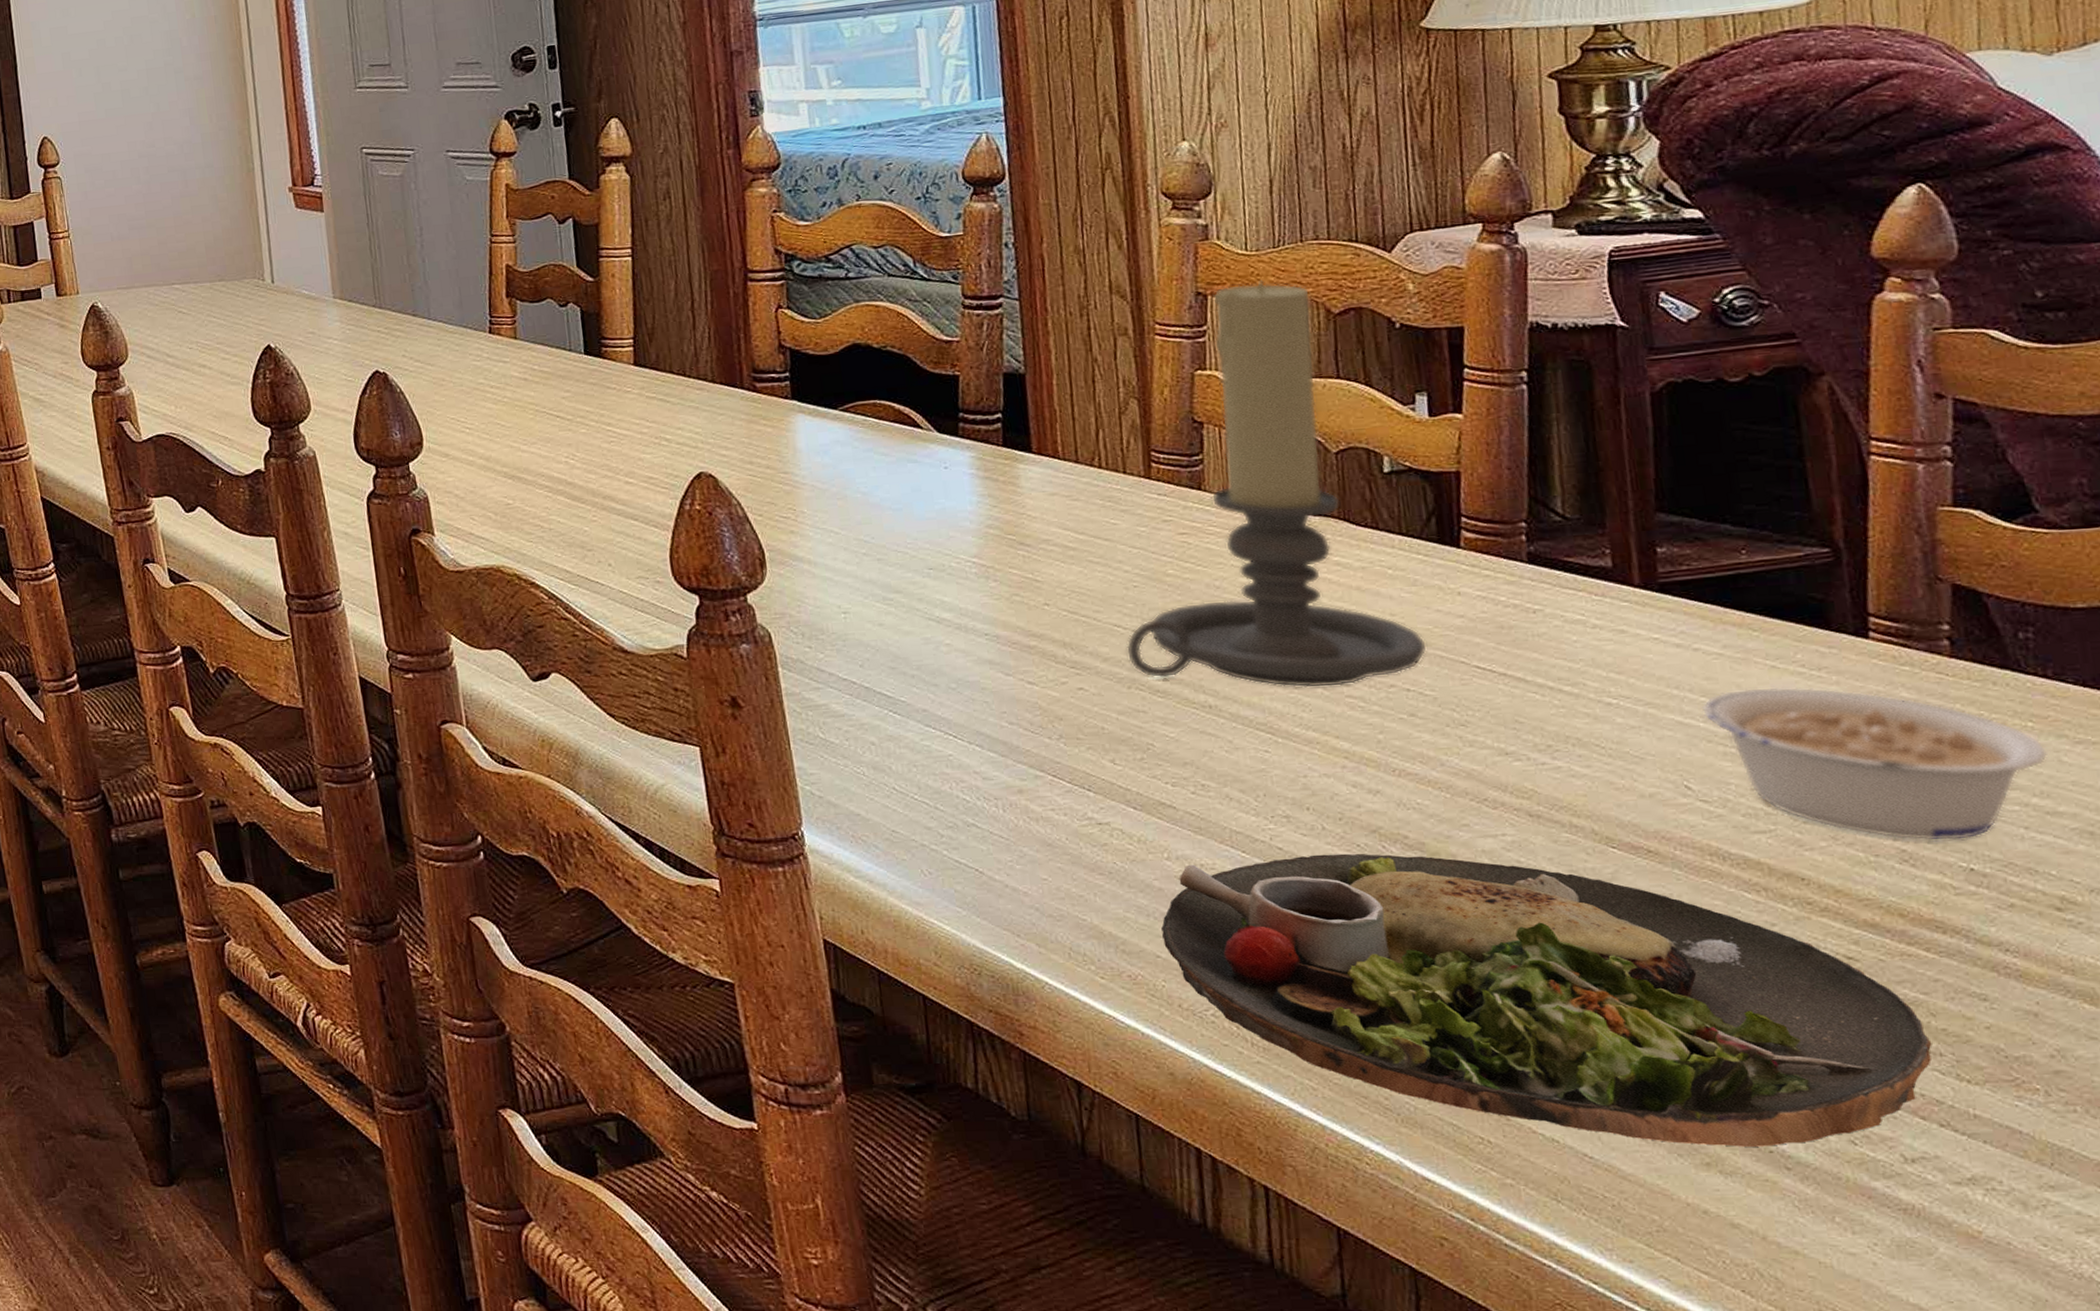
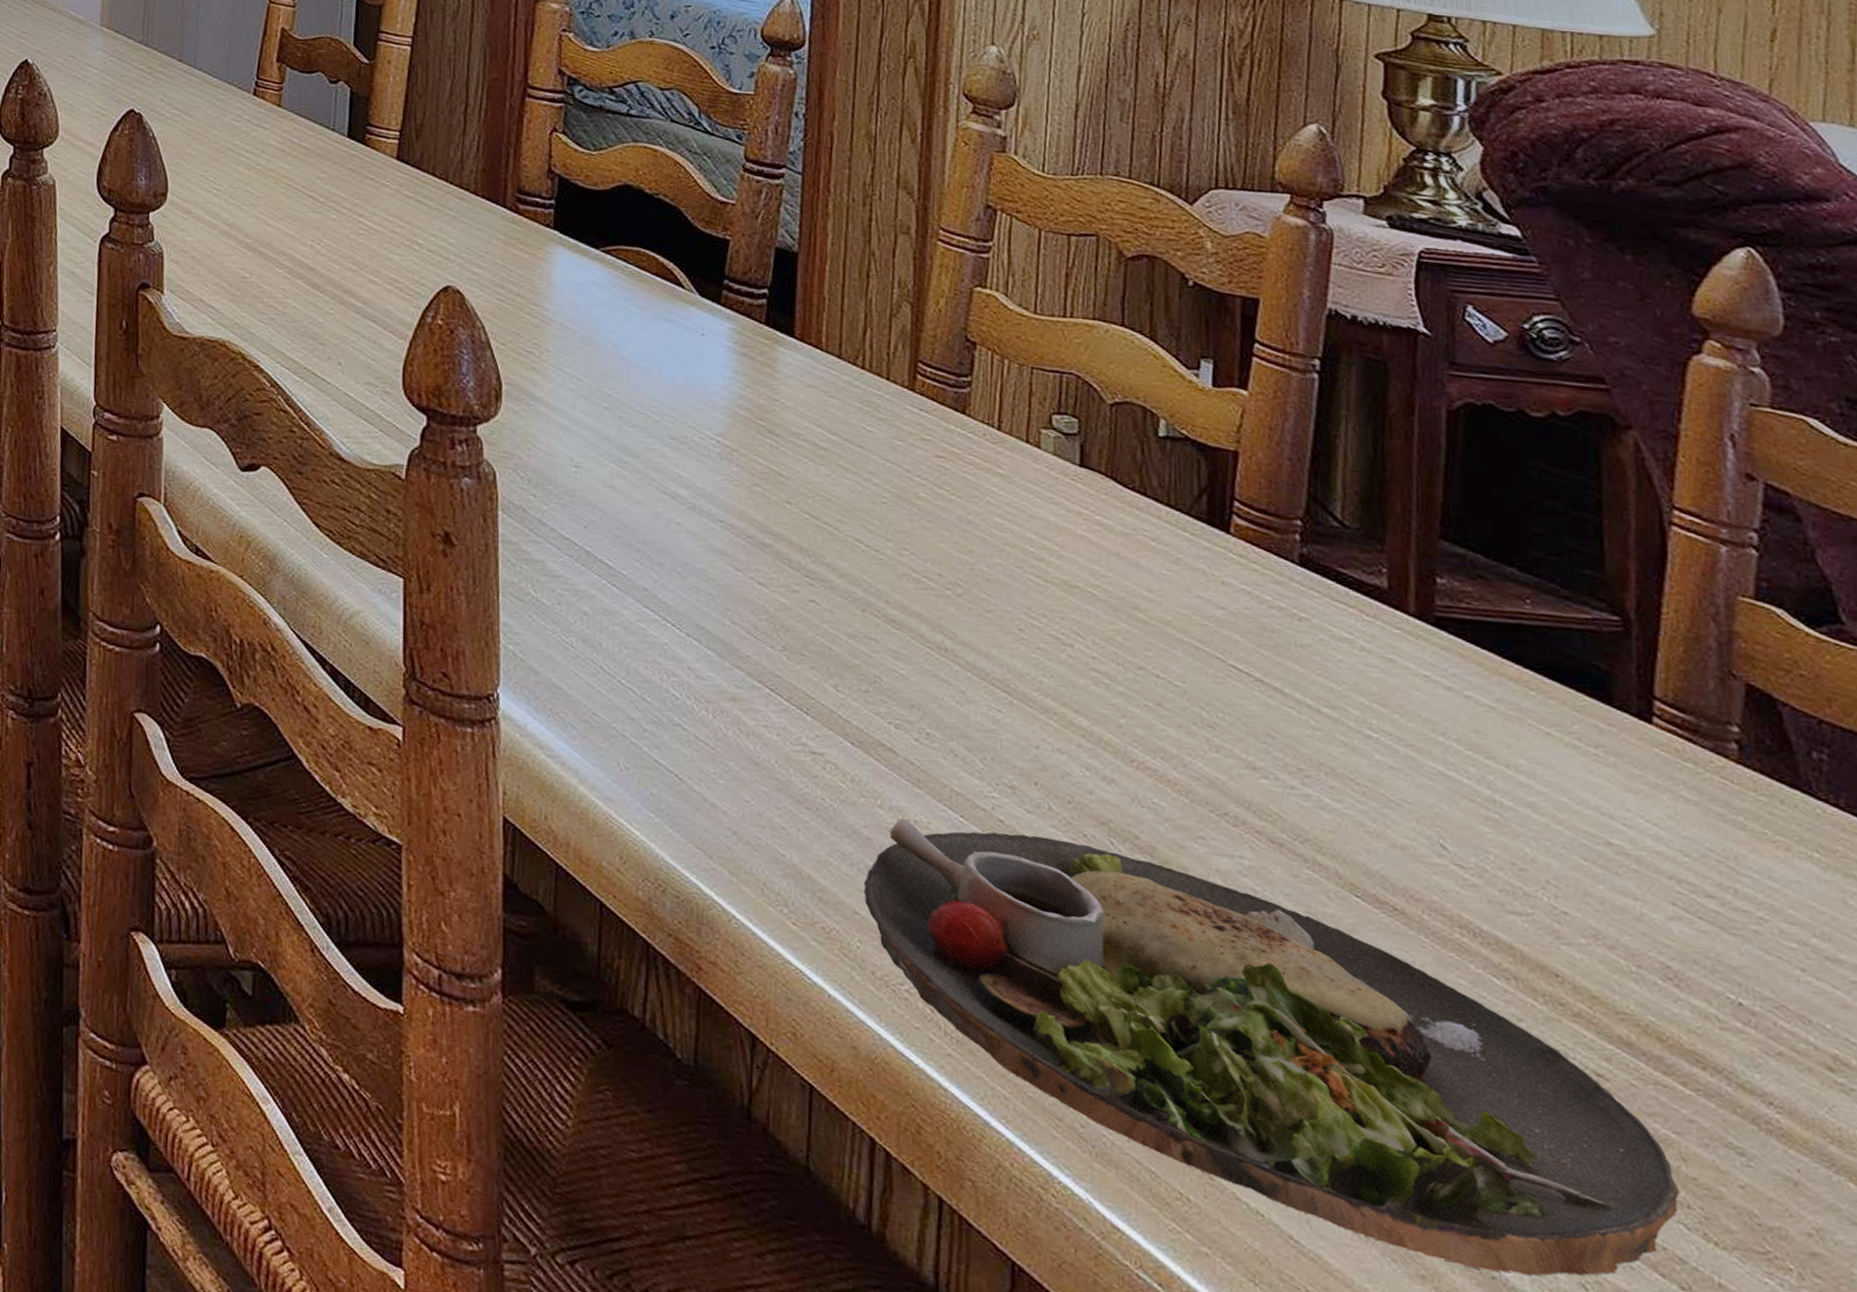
candle holder: present [1126,279,1428,688] -> none [865,204,1184,658]
legume: present [1701,686,2049,842] -> none [1466,749,1834,970]

